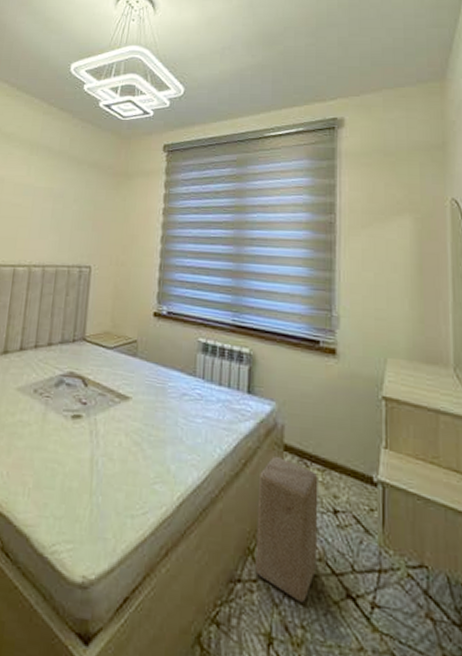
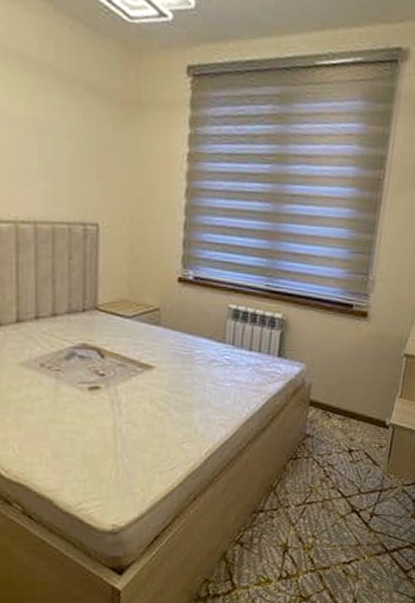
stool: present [255,455,318,603] -> none [276,410,339,520]

